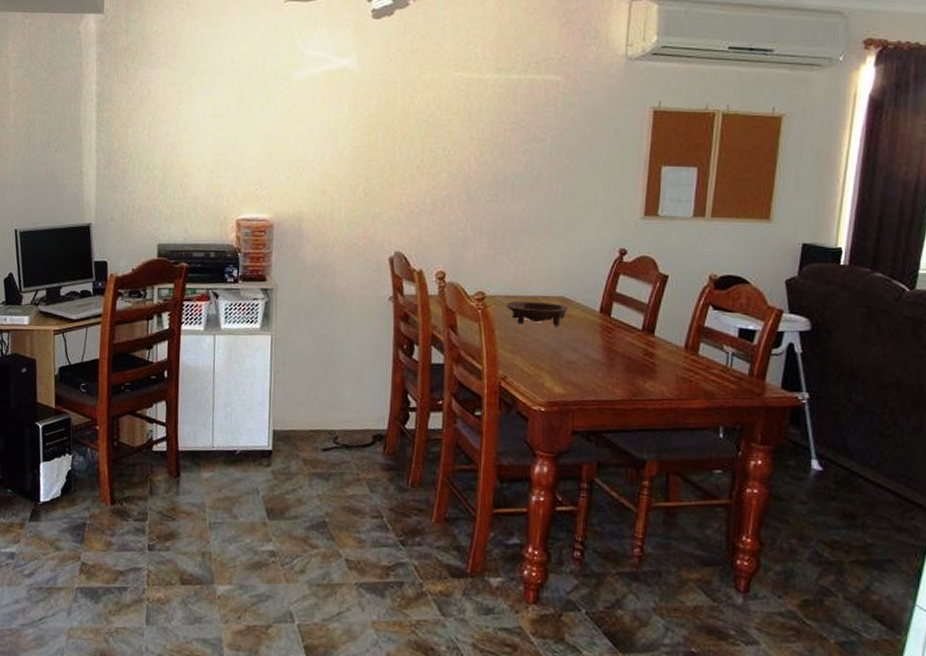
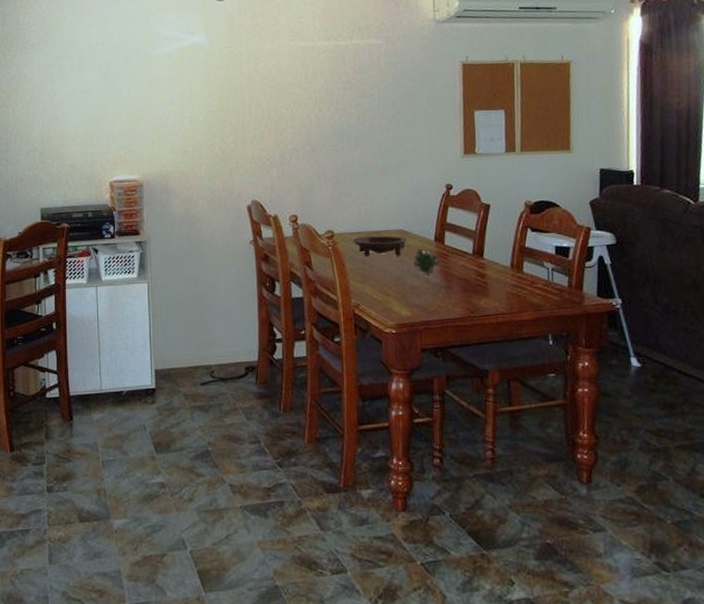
flower: none [573,319,604,353] -> present [413,248,441,277]

